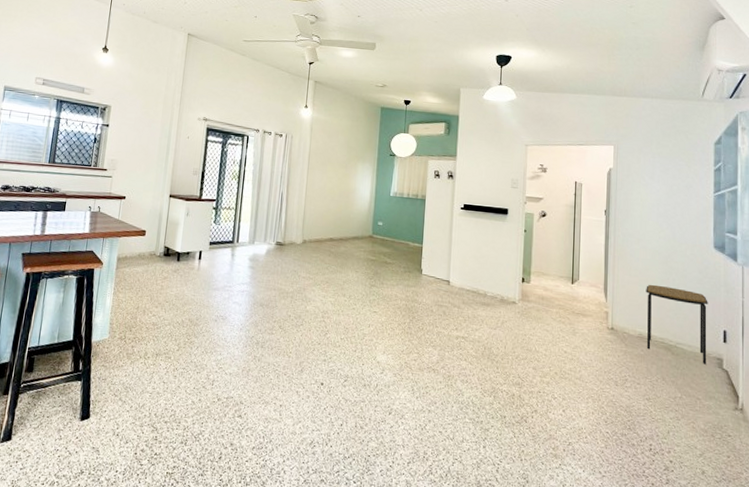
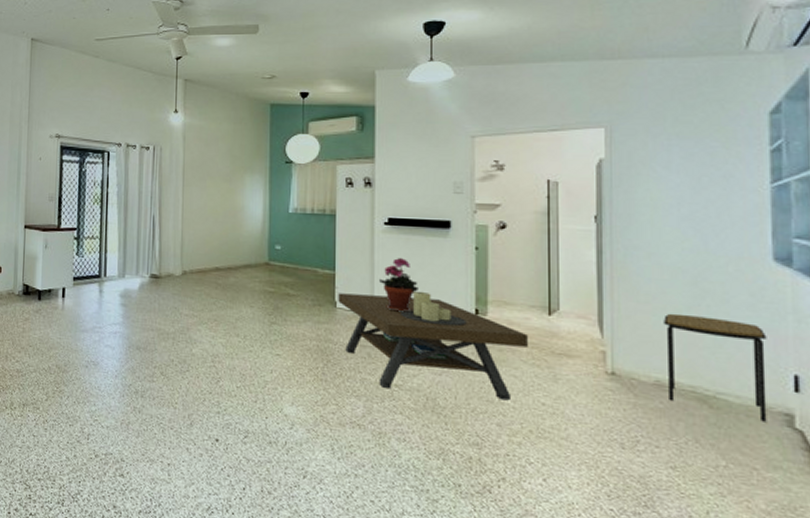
coffee table: none [423,262,557,350] -> present [338,291,528,401]
potted plant: none [455,236,483,279] -> present [379,258,418,312]

